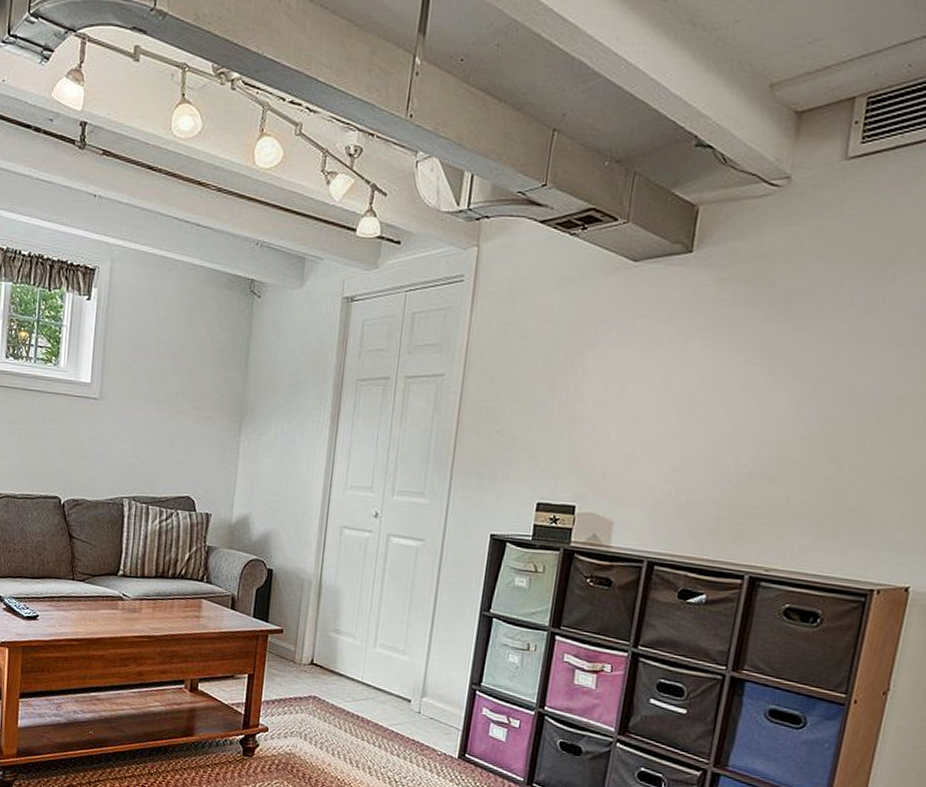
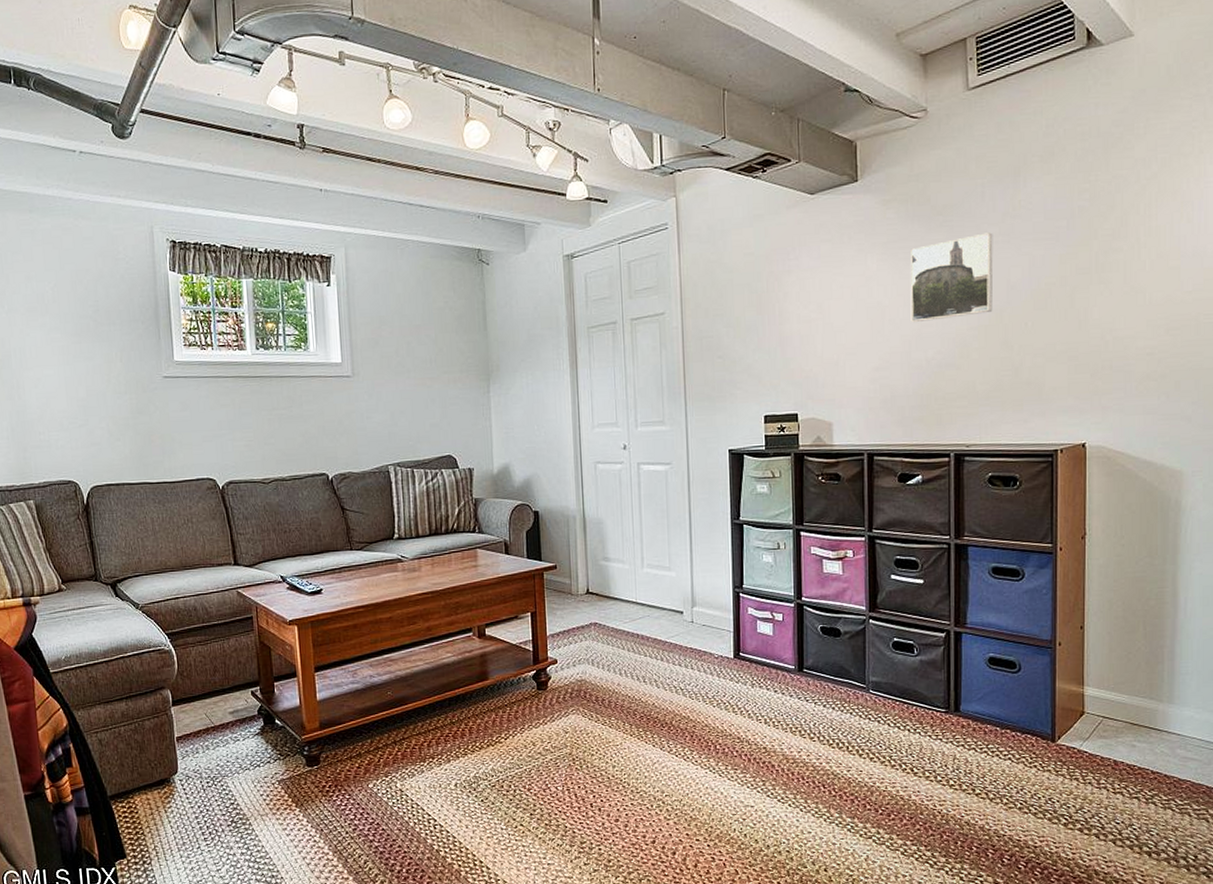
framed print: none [726,329,844,423] -> present [910,232,993,323]

